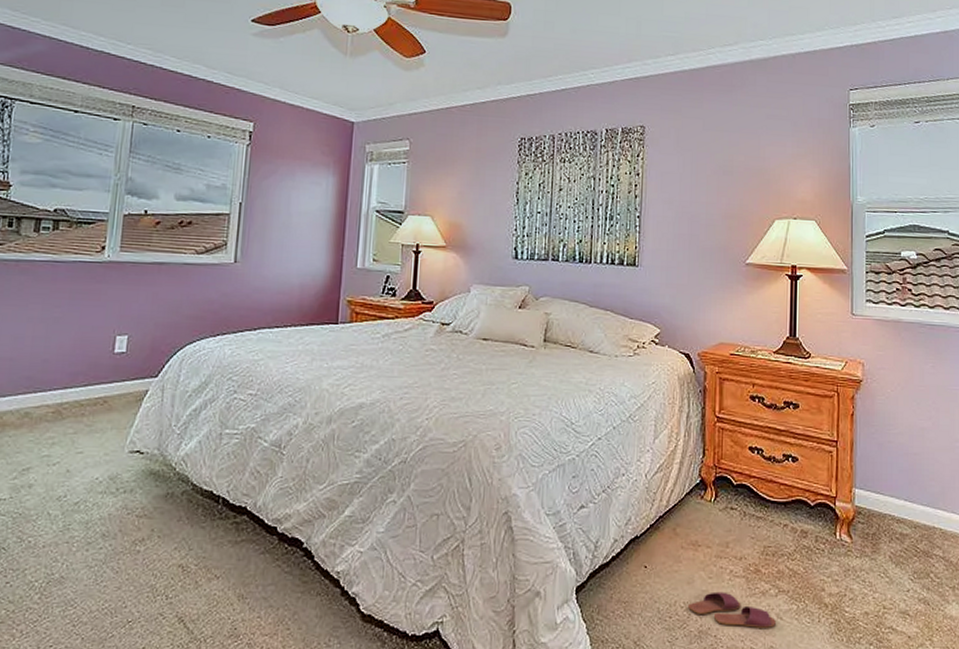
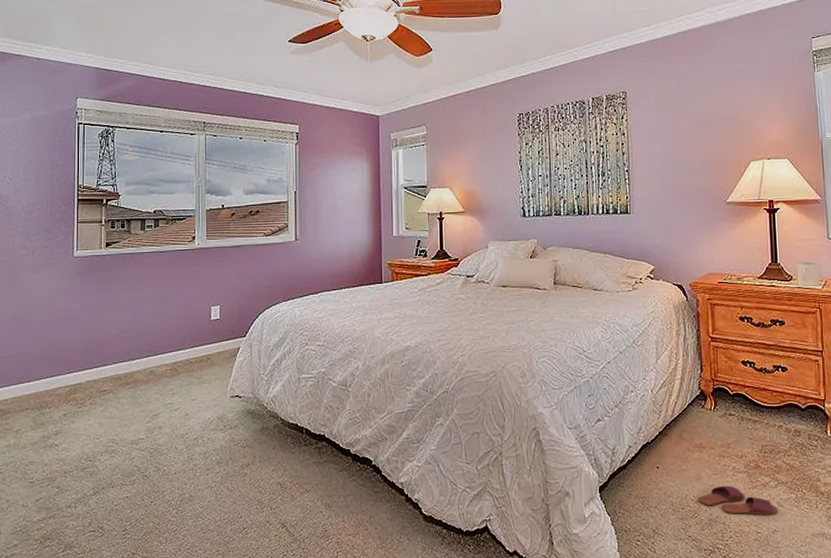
mug: none [815,338,841,368] -> present [795,262,821,288]

